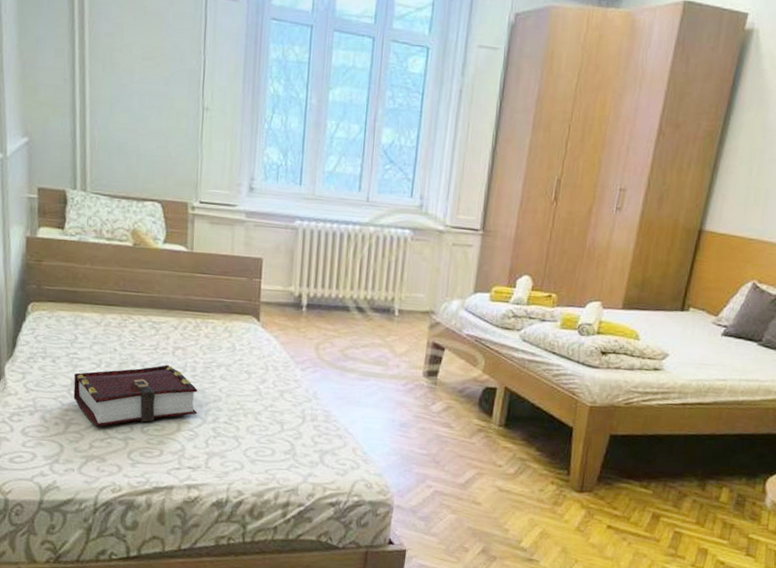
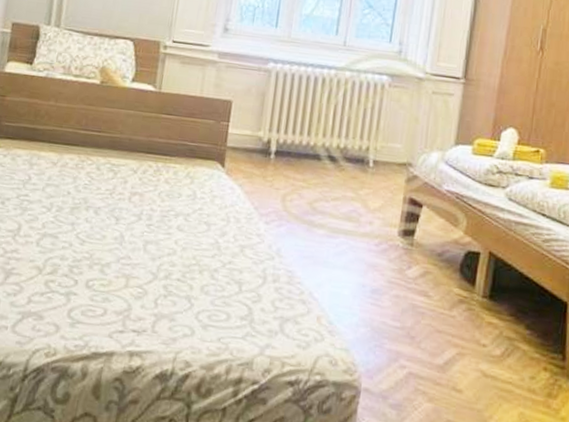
book: present [73,365,198,427] -> none [18,211,152,279]

